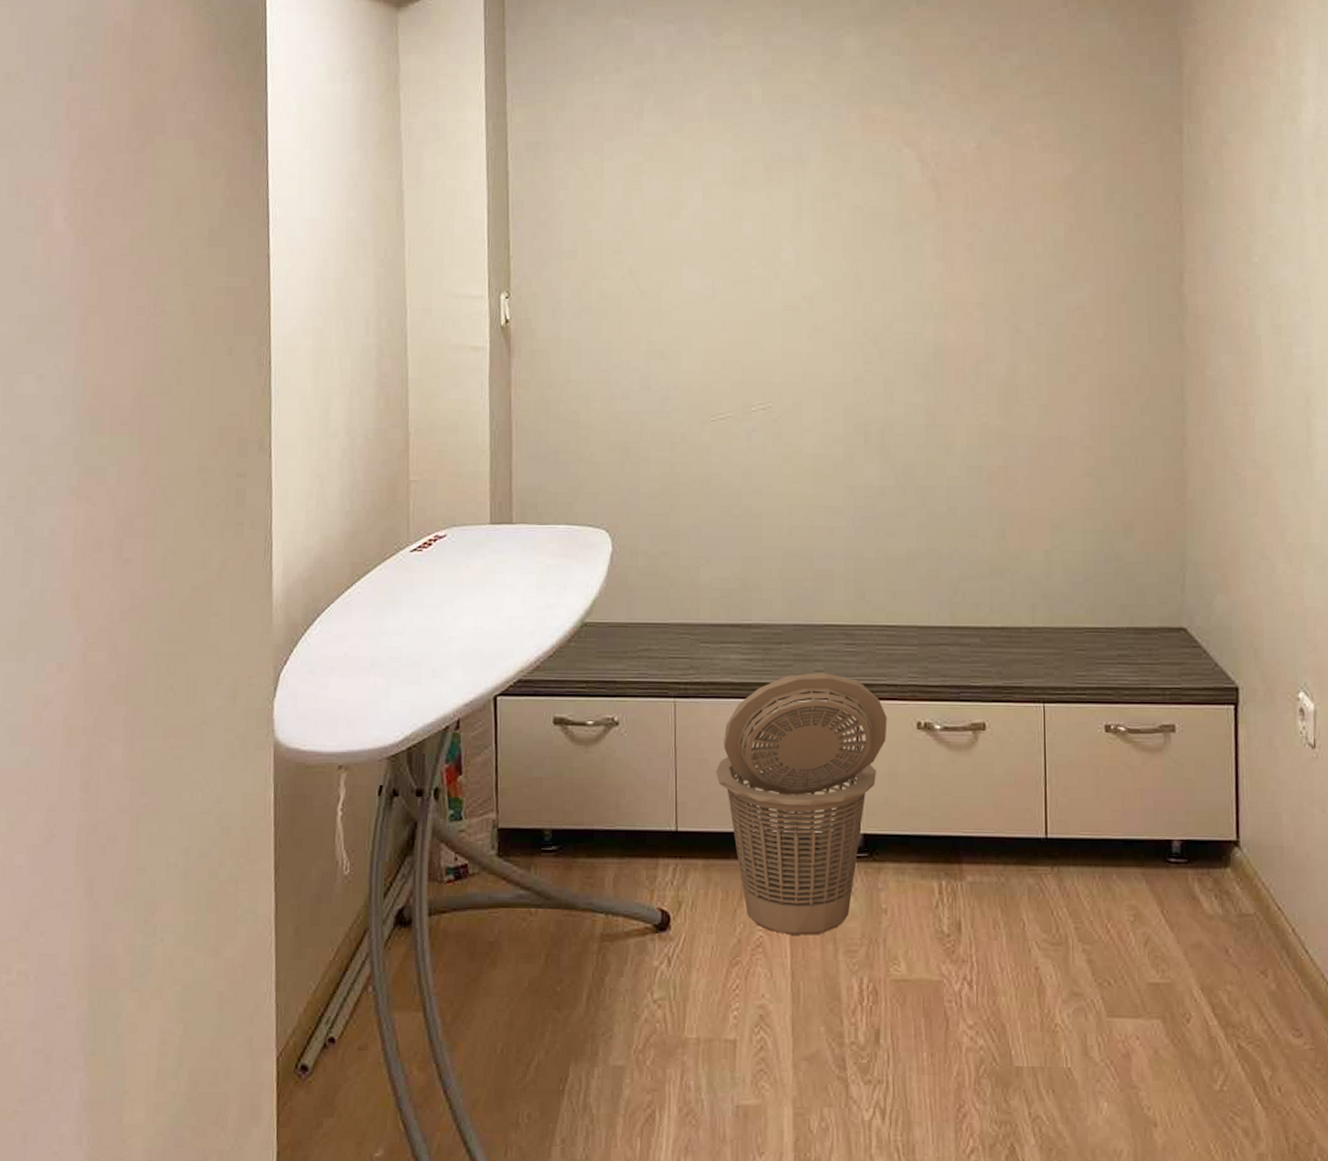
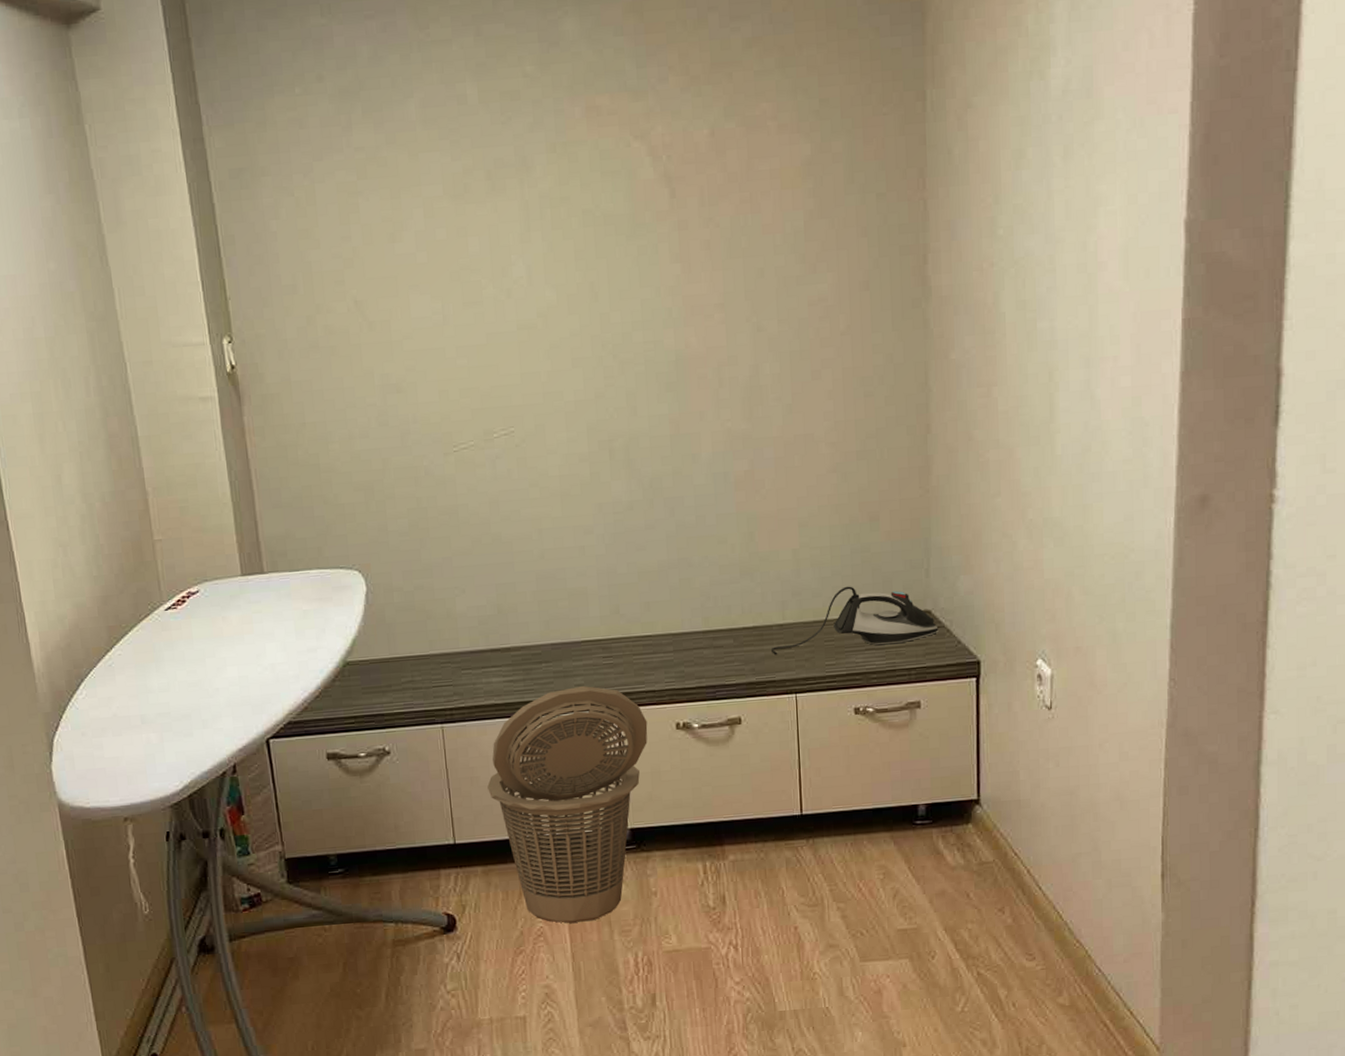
iron: none [1018,594,1195,660] -> present [770,586,939,655]

